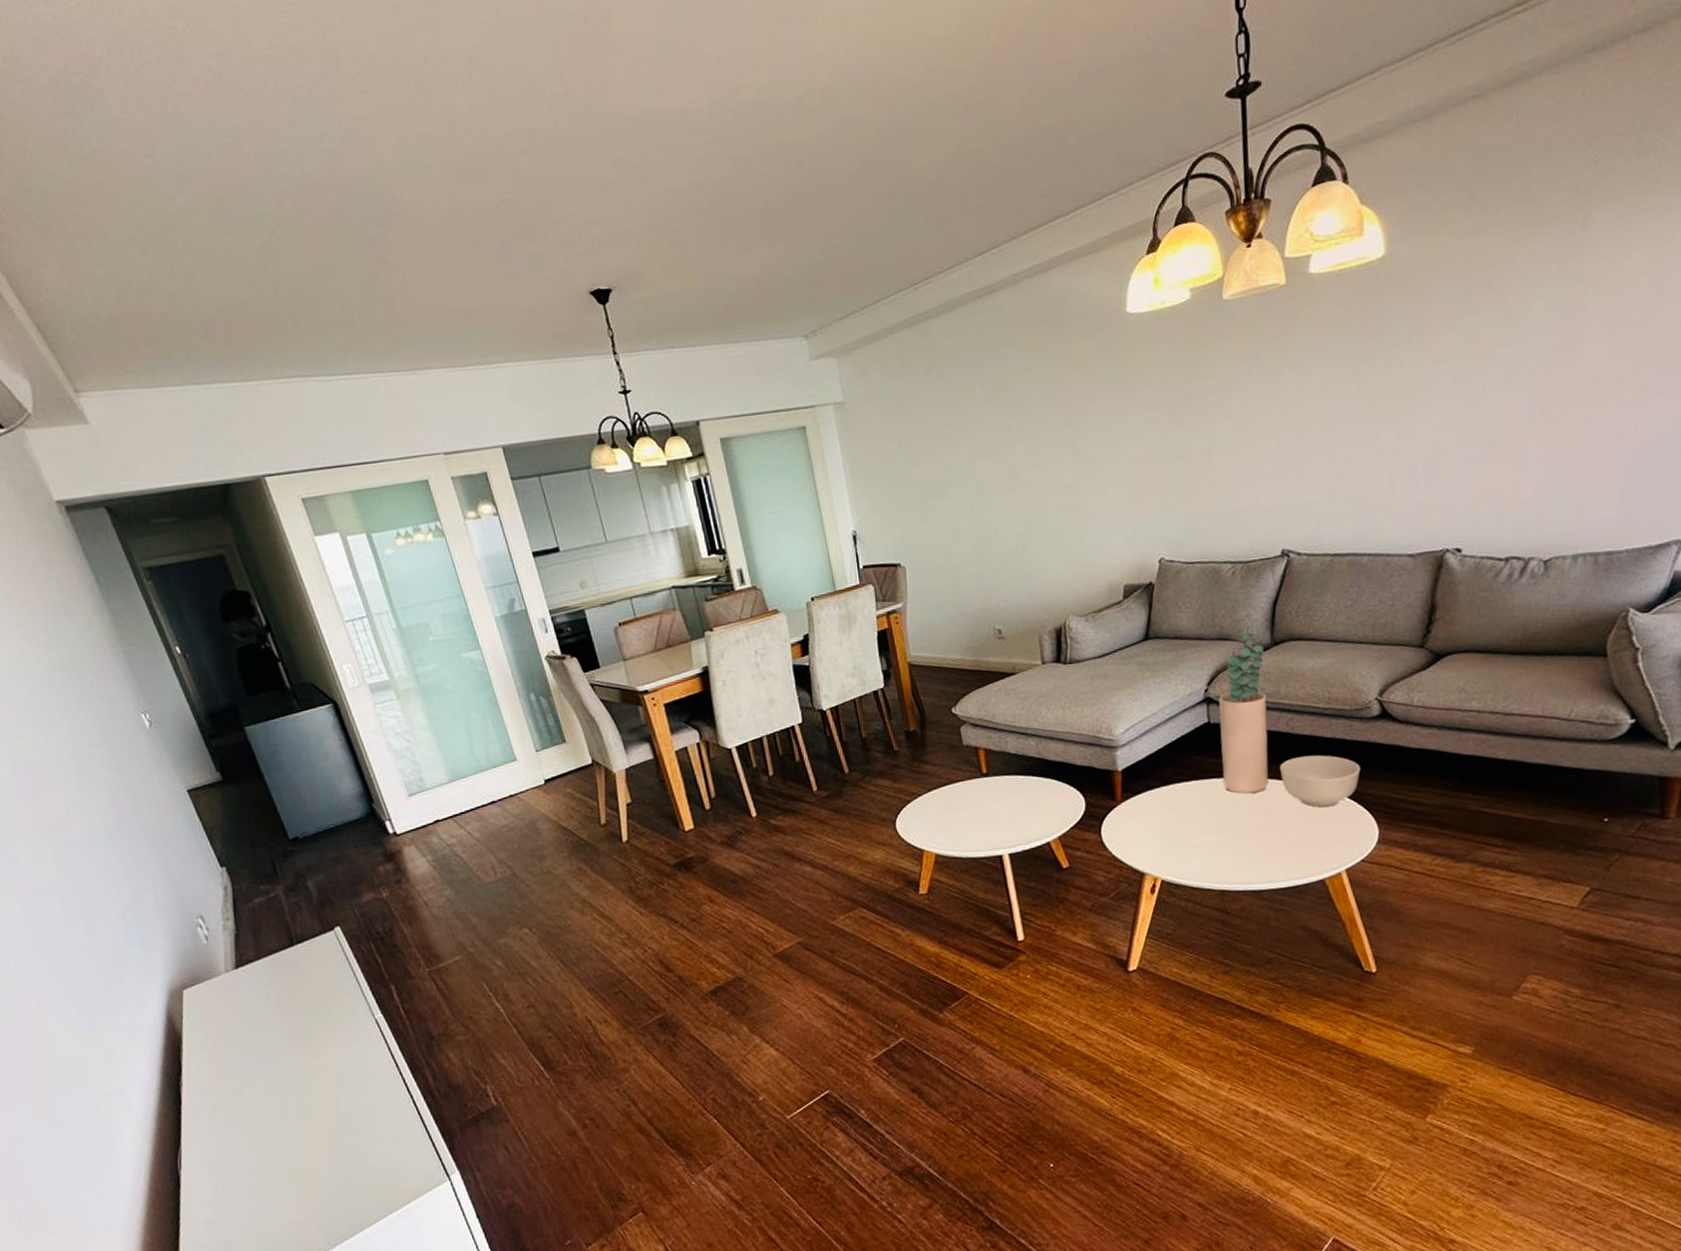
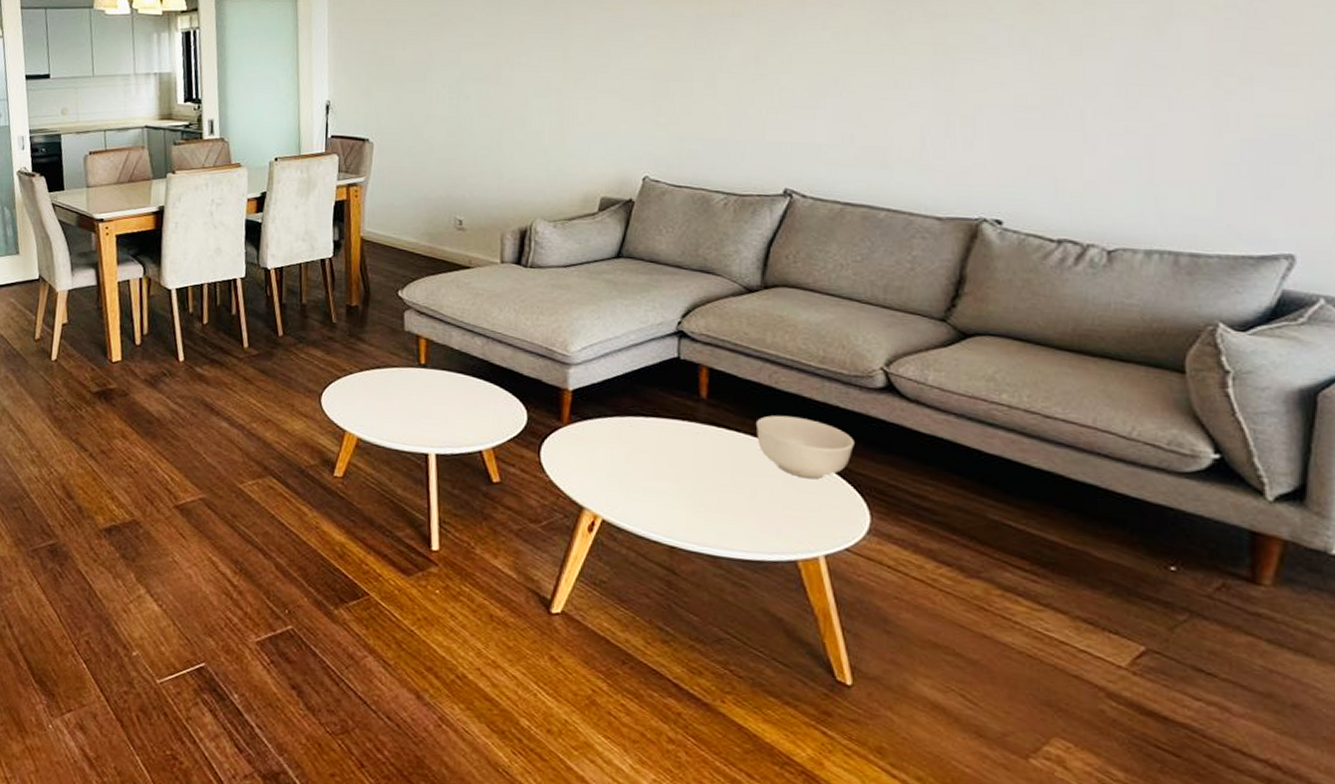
vase: present [1219,625,1269,794] -> none [687,261,752,446]

